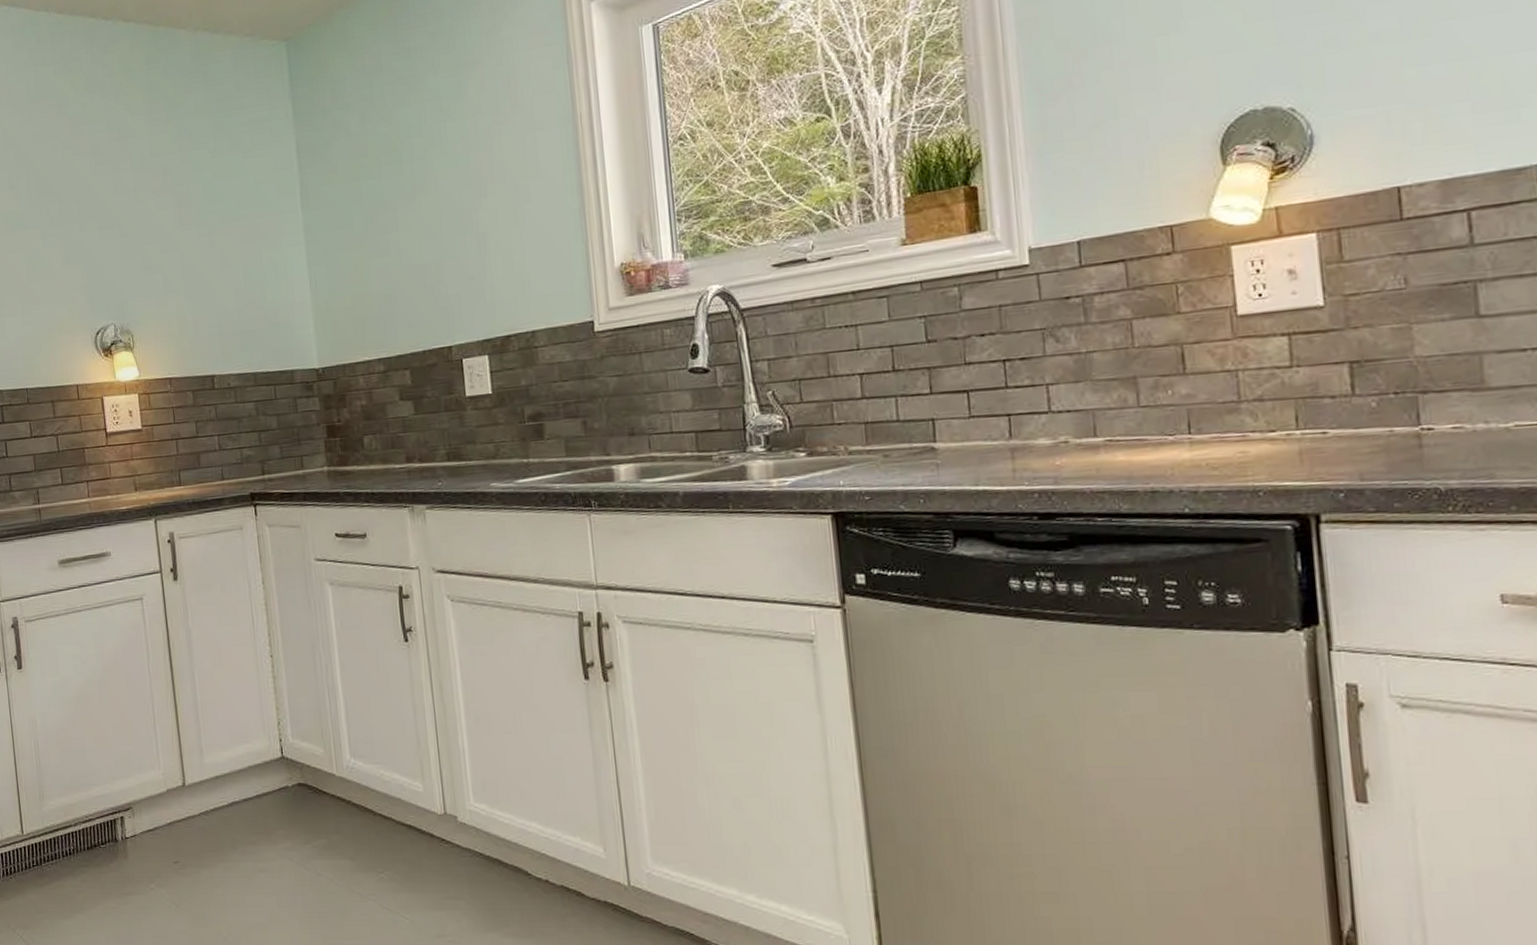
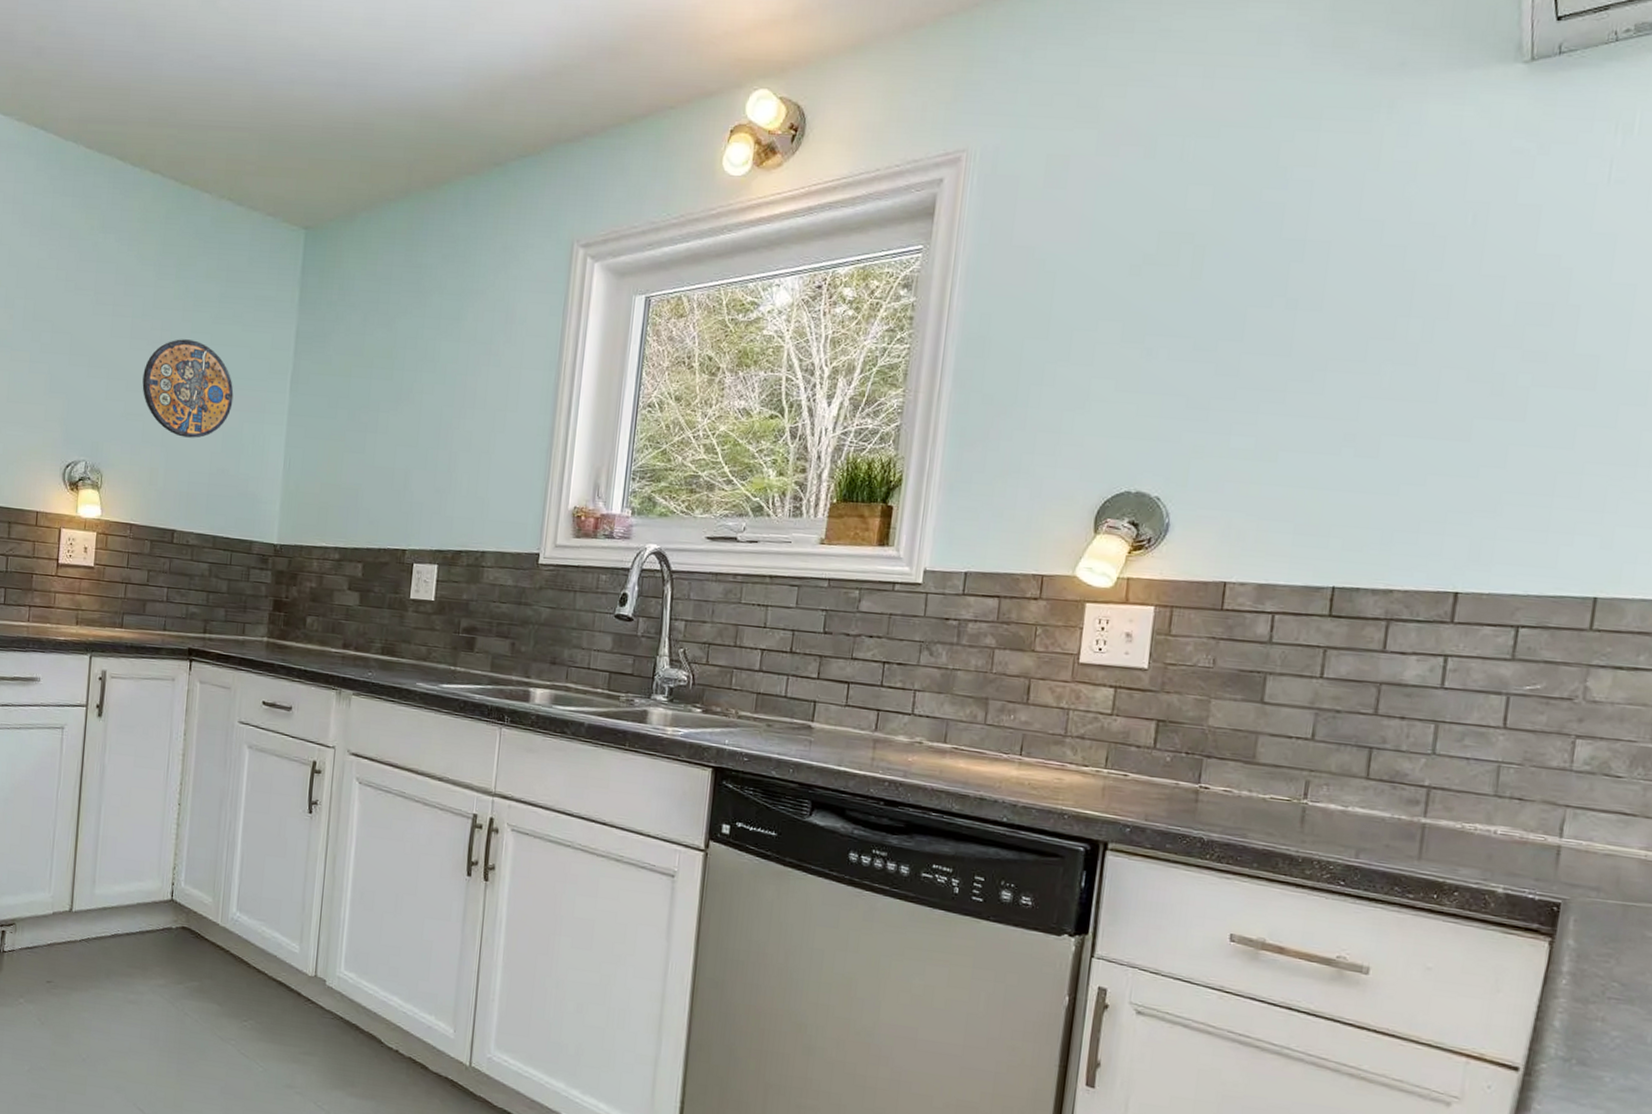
manhole cover: none [153,179,247,280] -> present [142,339,234,438]

